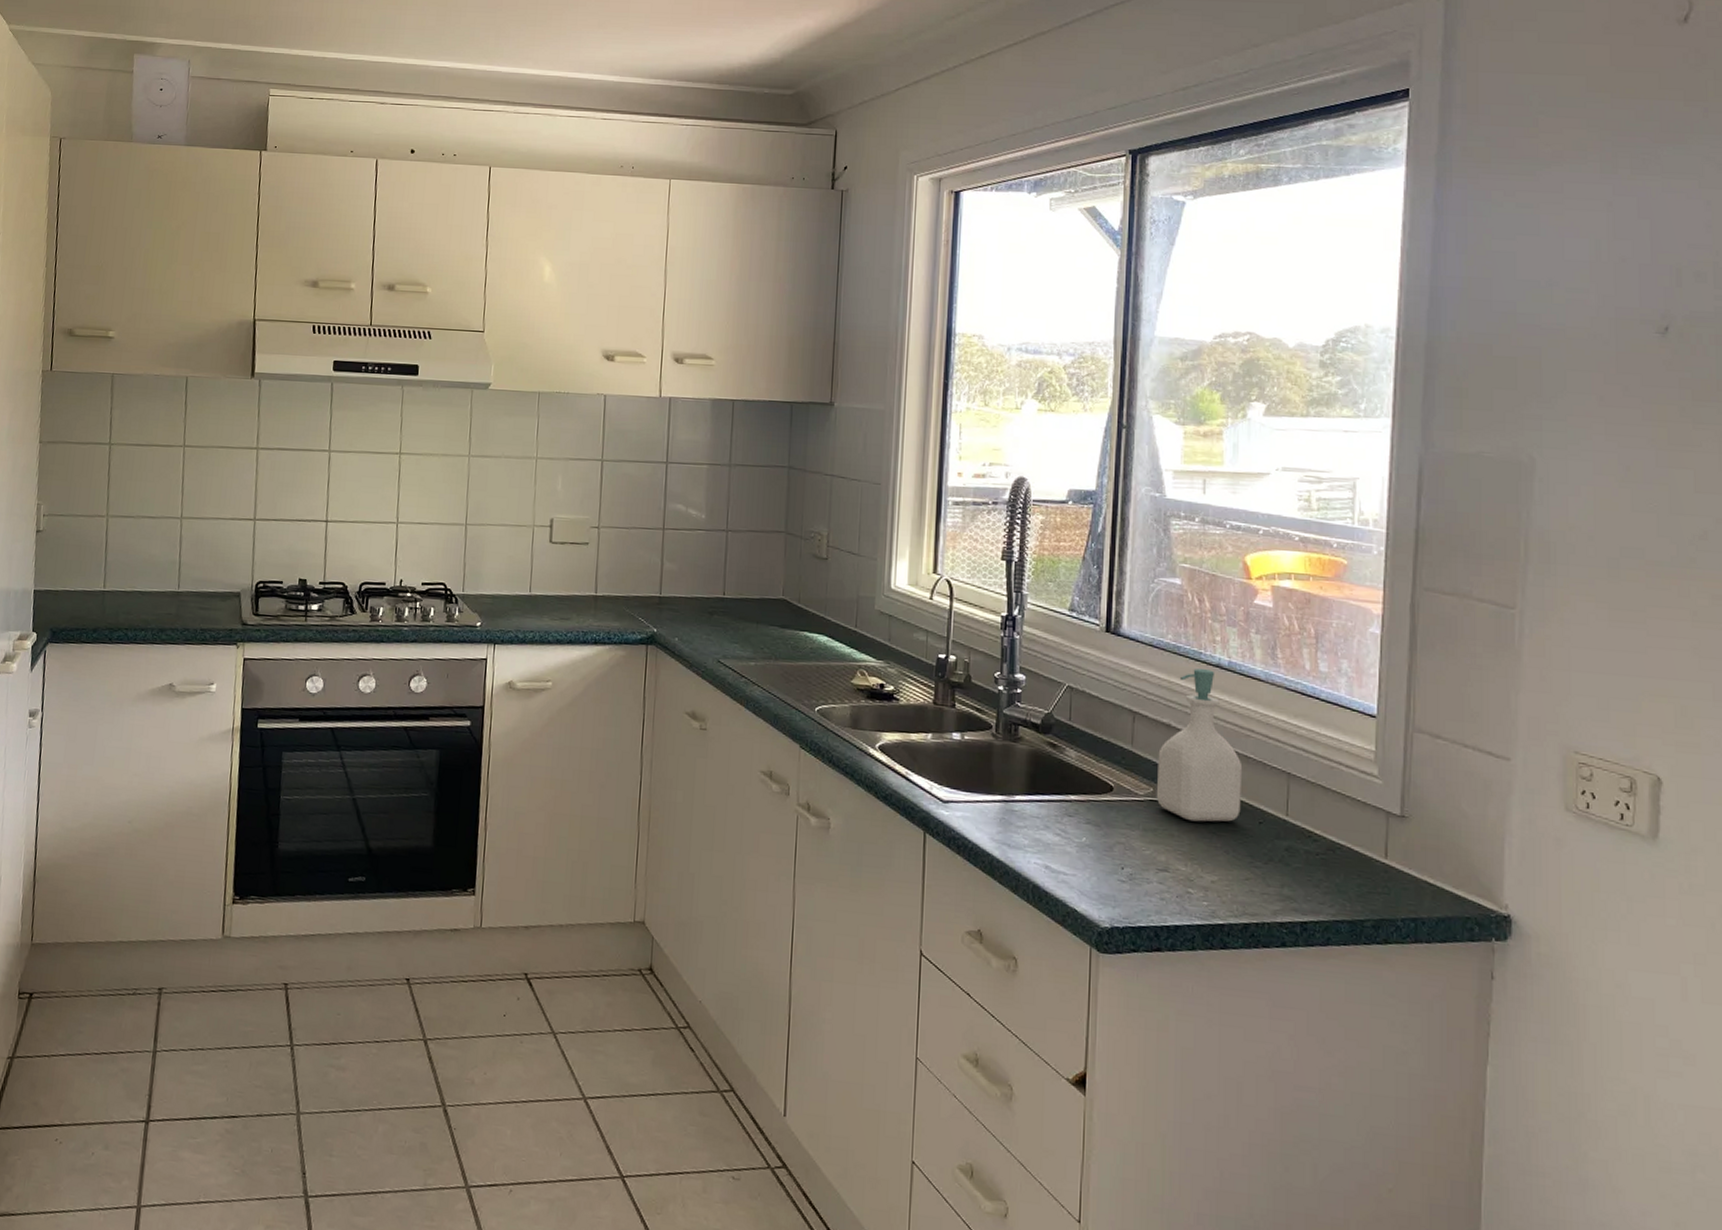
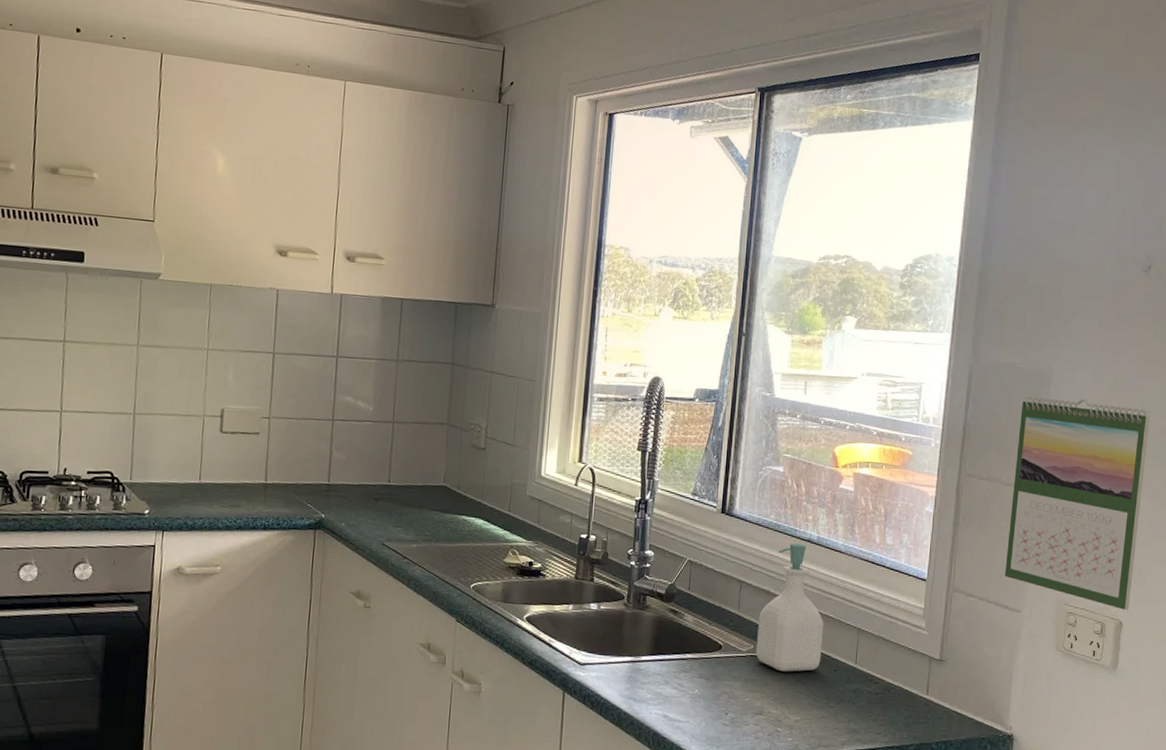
calendar: none [1484,492,1682,763] -> present [1004,396,1150,610]

